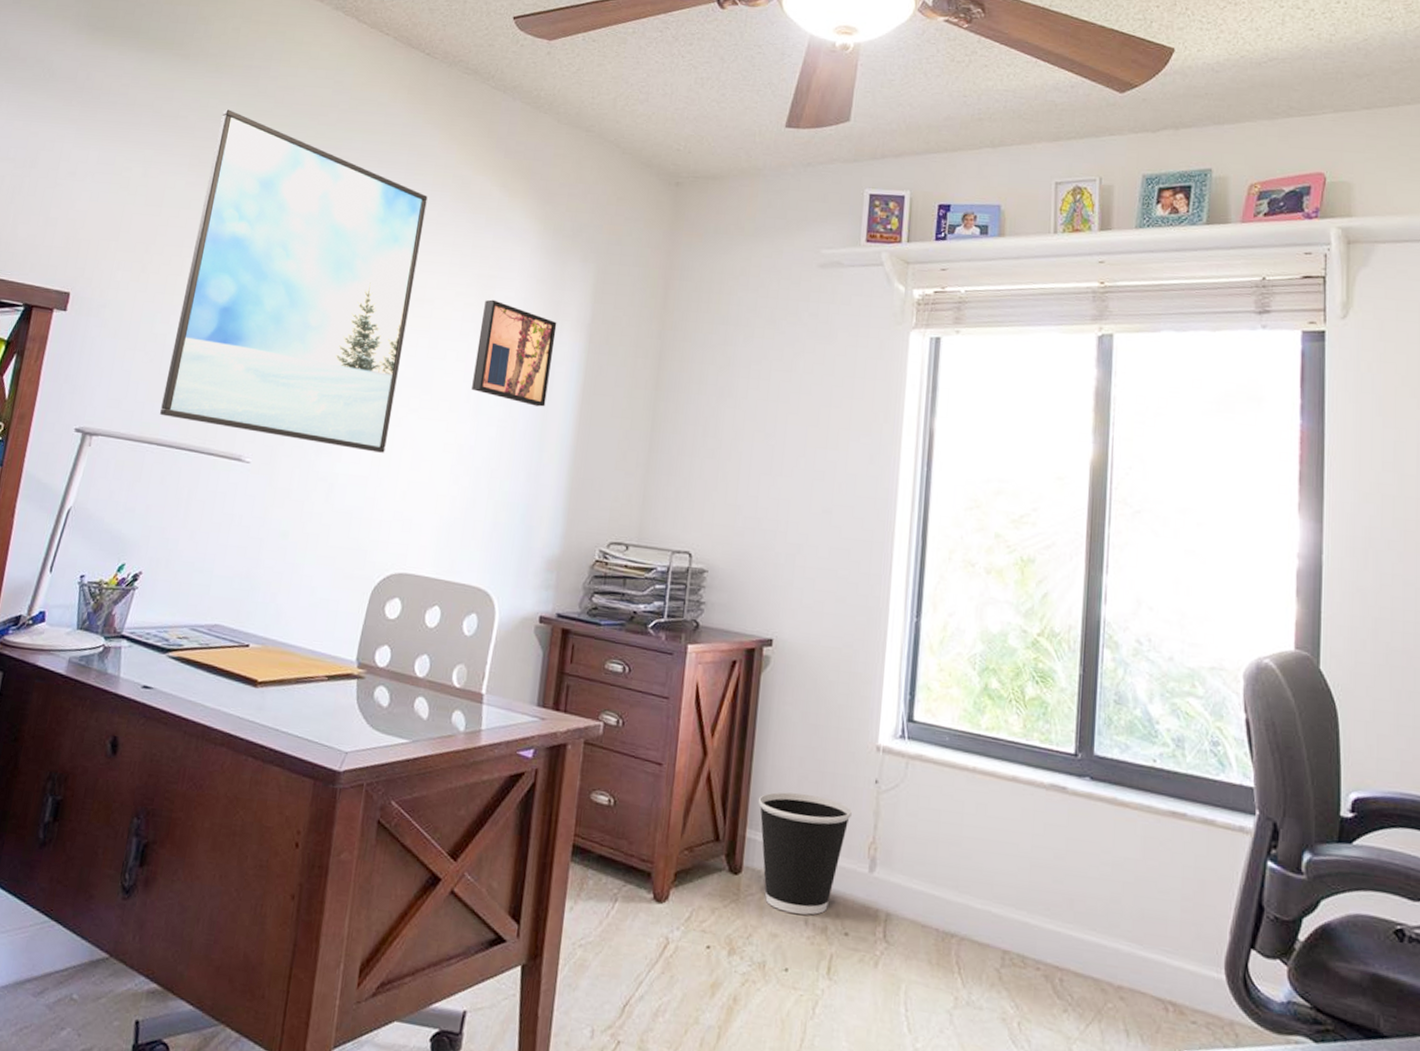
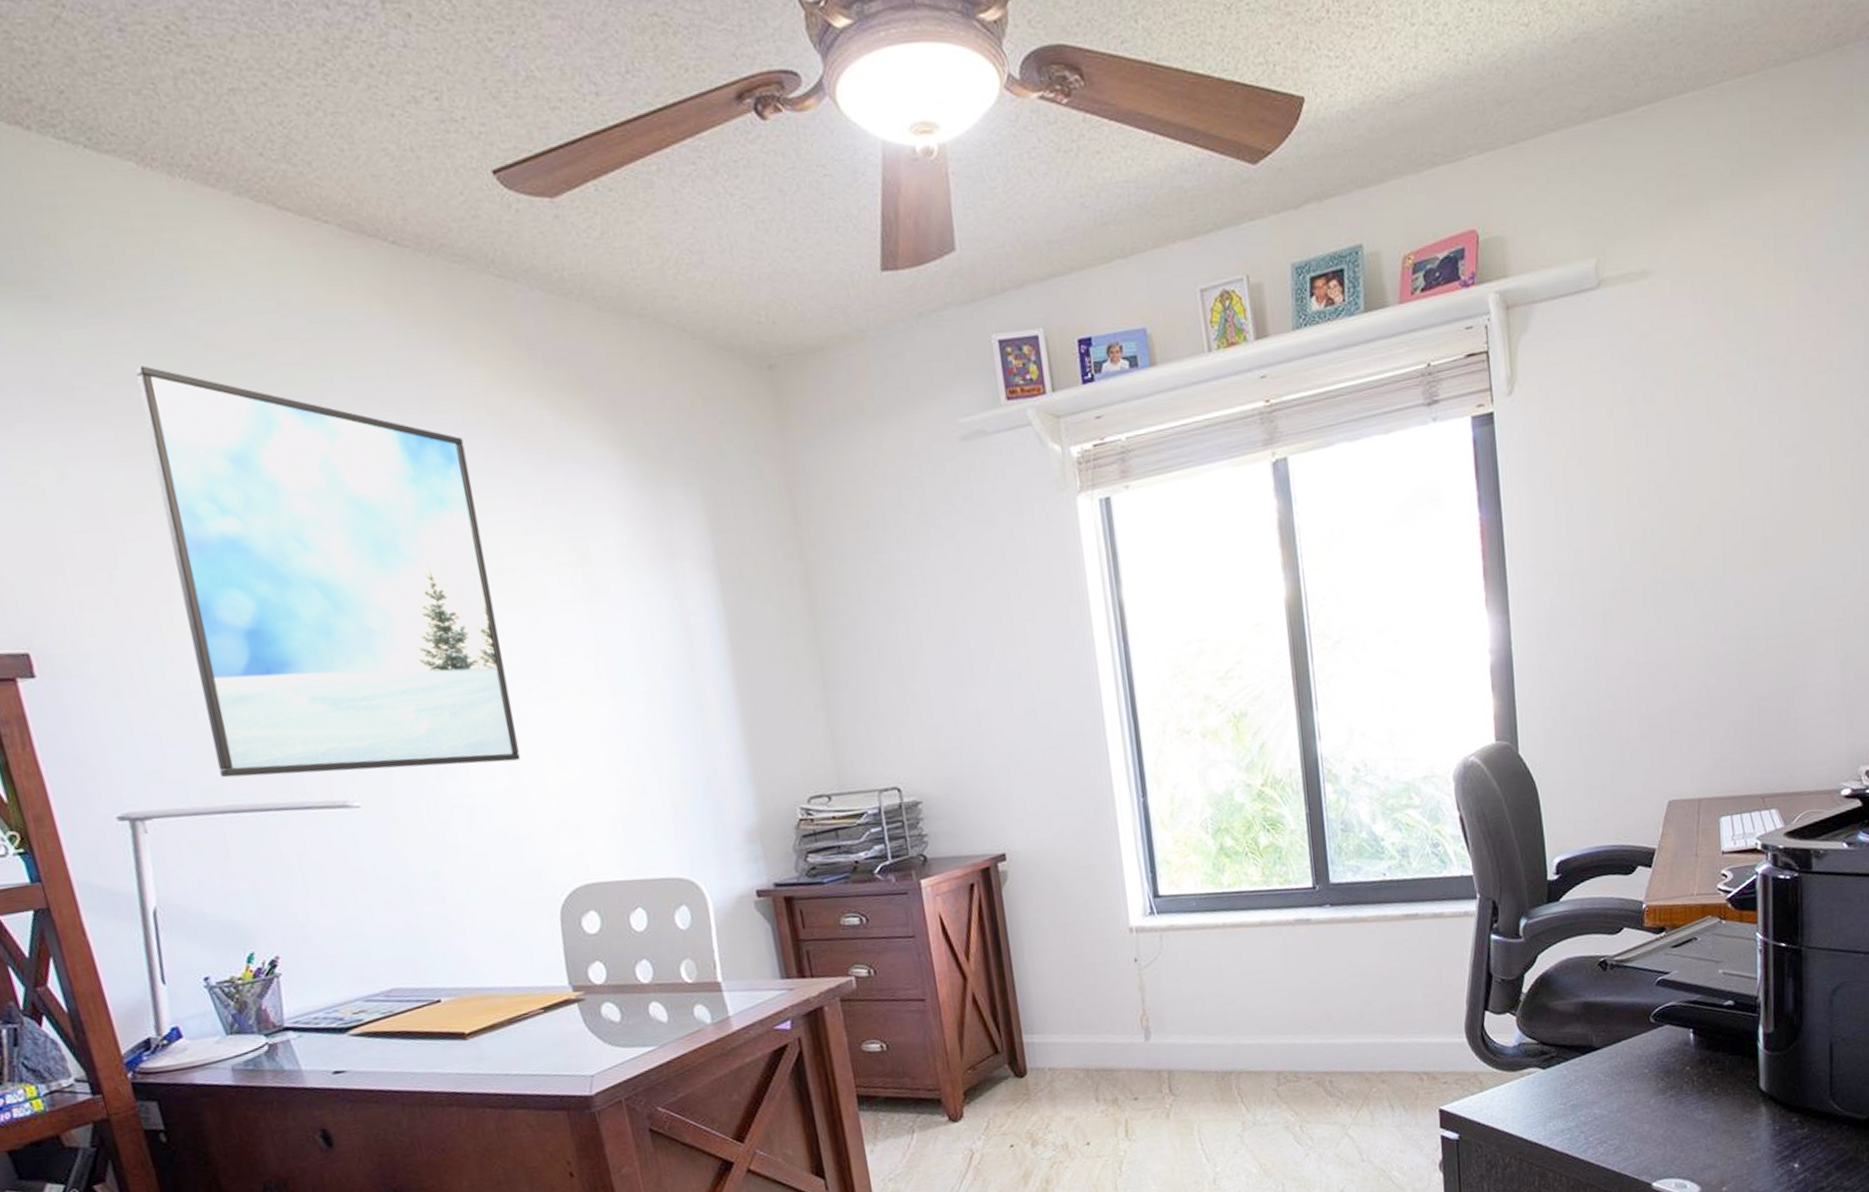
wall art: present [472,299,557,407] -> none [580,553,692,669]
wastebasket: present [758,792,852,915] -> none [1027,987,1119,1097]

